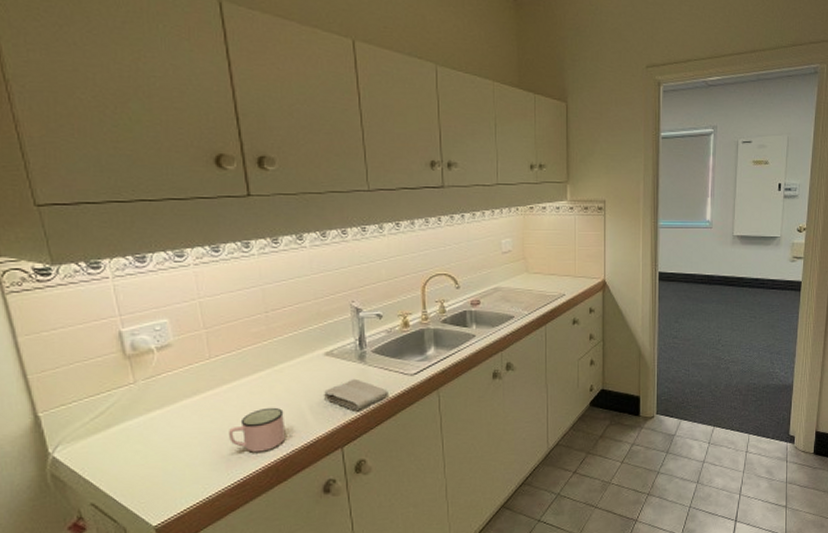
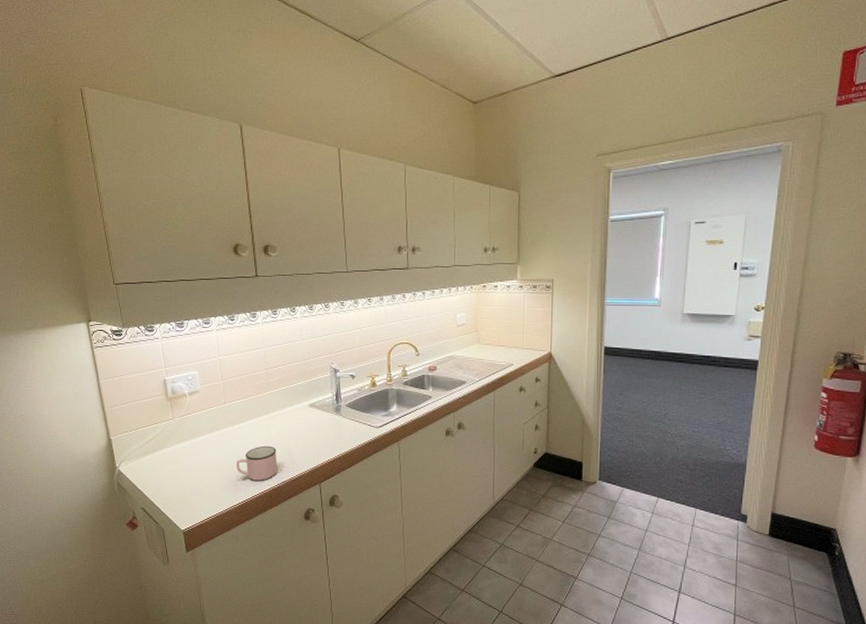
washcloth: present [323,378,388,410] -> none [306,427,358,454]

